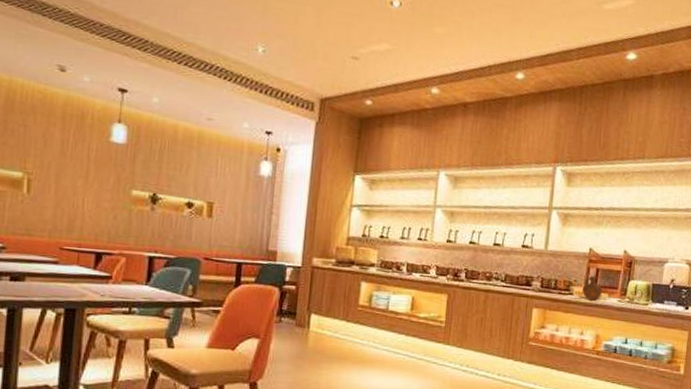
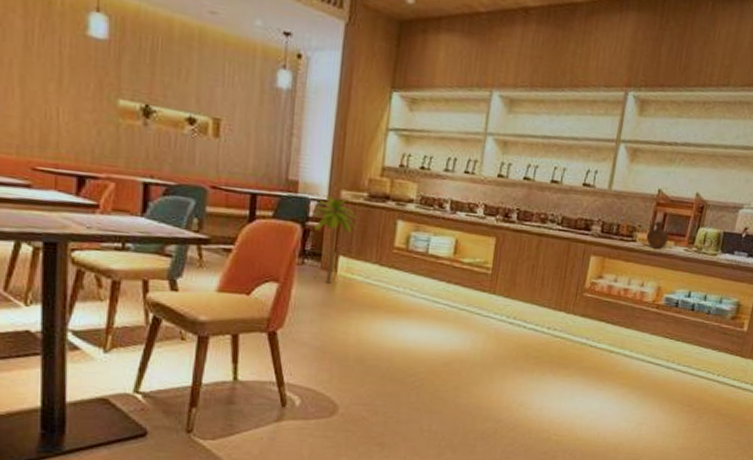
palm tree: none [289,262,327,338] -> present [313,195,358,284]

